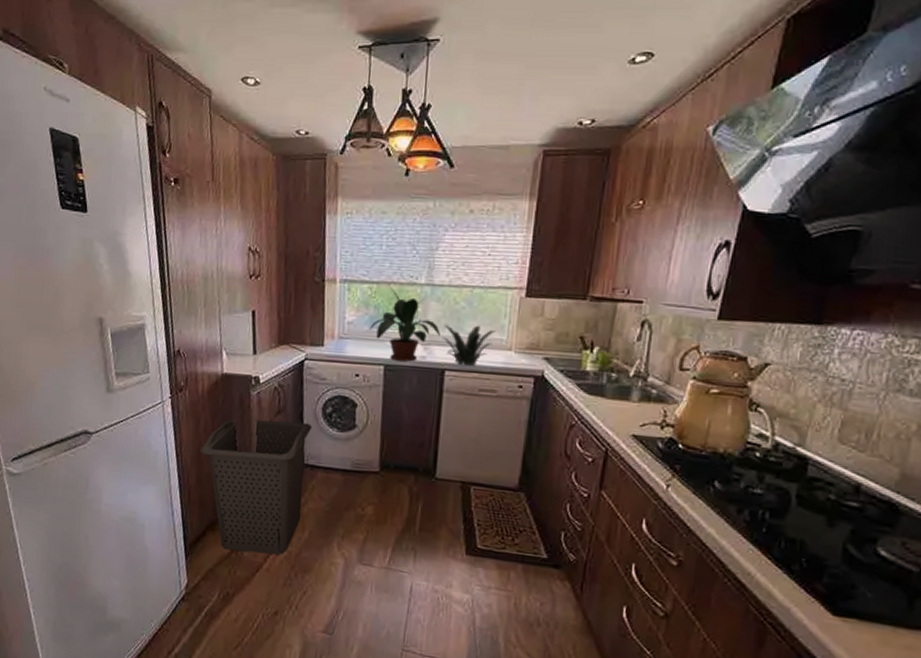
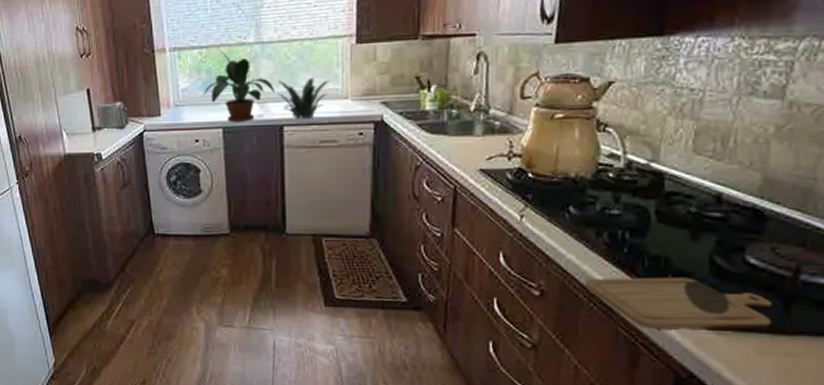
laundry basket: present [200,419,312,555] -> none [52,194,159,326]
toaster: none [252,325,292,356] -> present [91,101,130,130]
chopping board: none [721,554,897,621] -> present [584,277,772,330]

